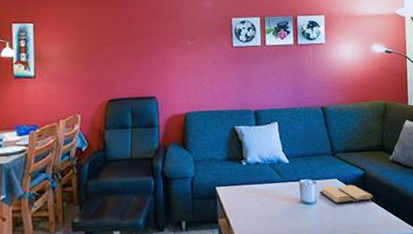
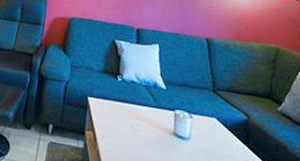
book: present [319,184,376,204] -> none [195,123,259,153]

